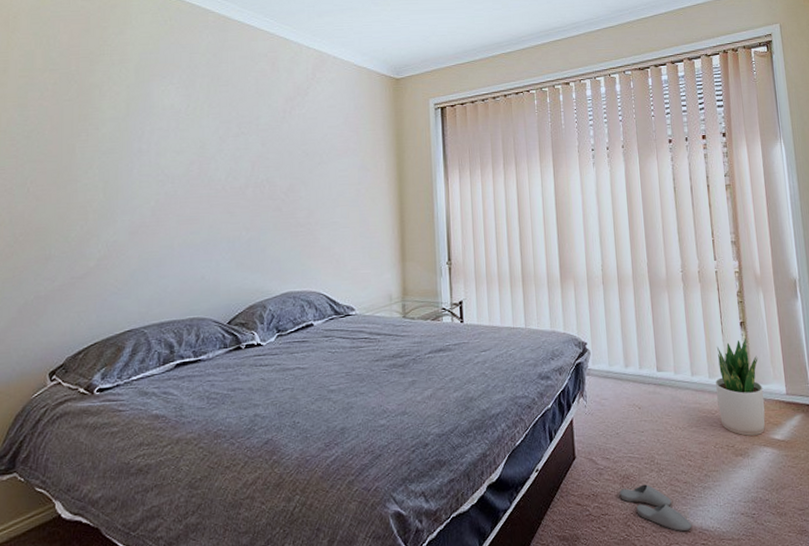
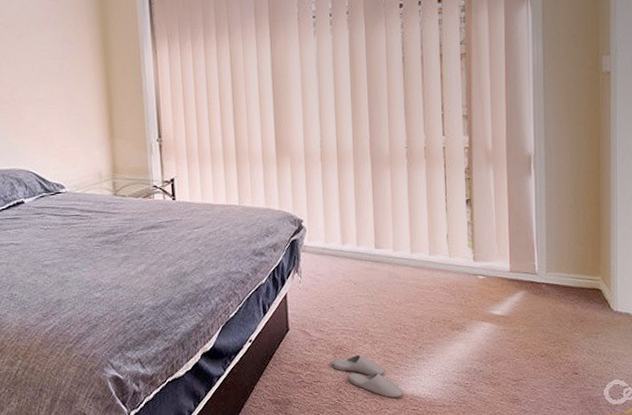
planter: present [716,339,766,436] -> none [436,216,487,311]

